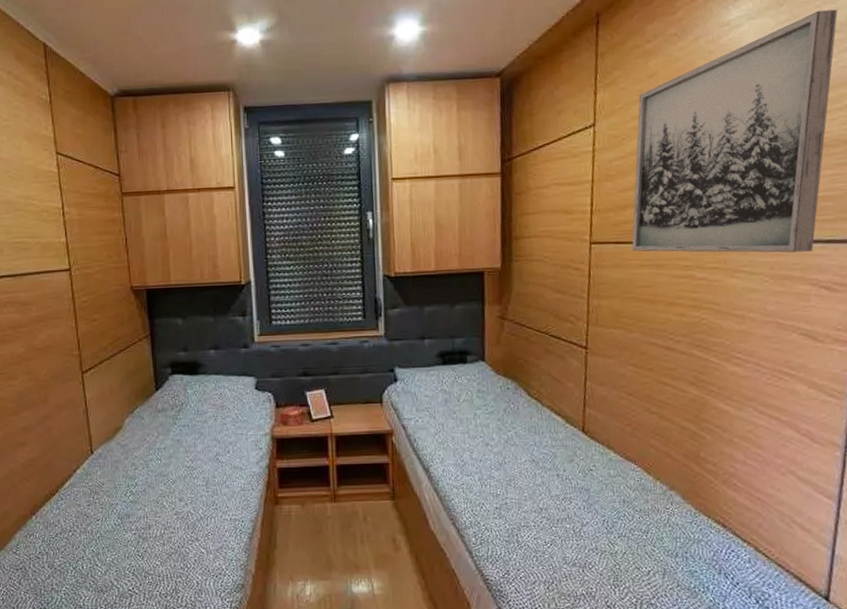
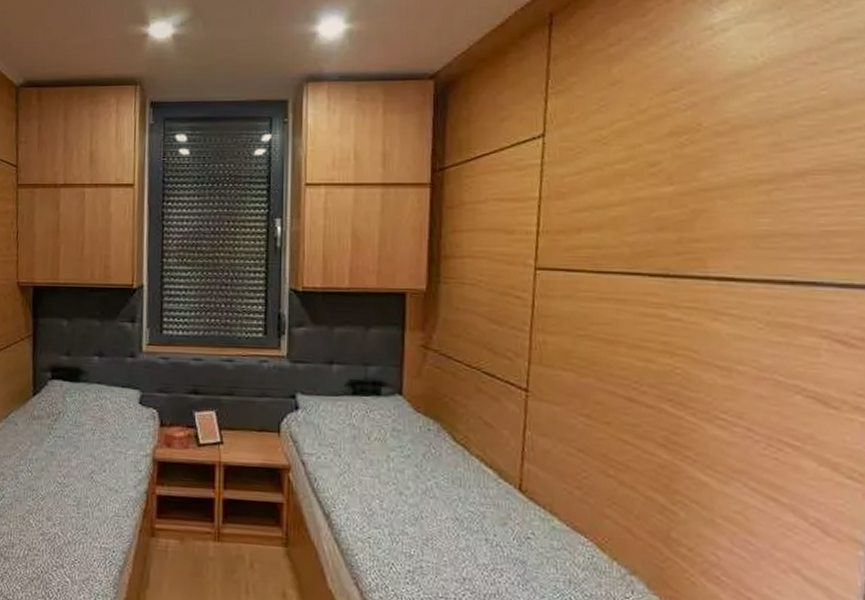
wall art: present [632,9,838,253] -> none [587,14,854,296]

